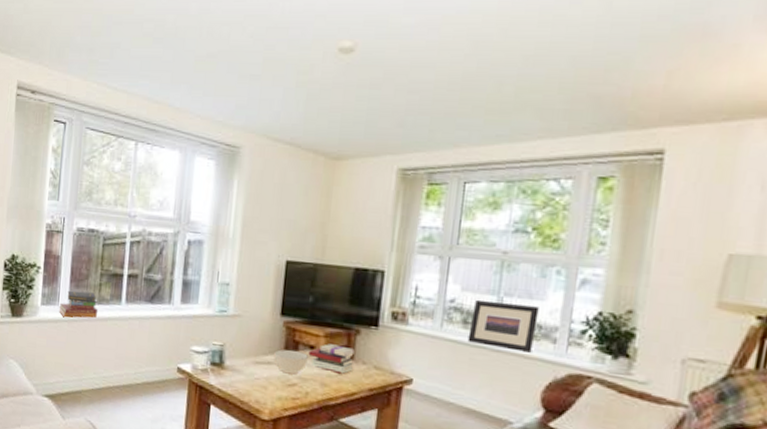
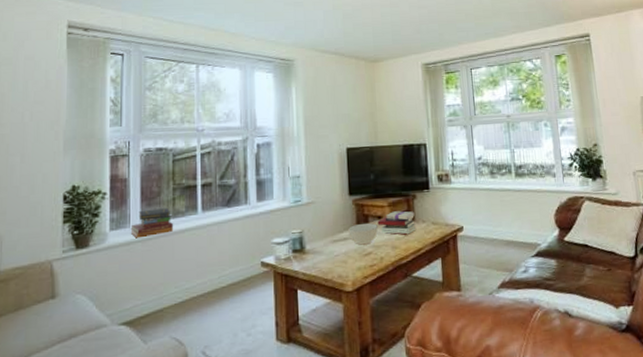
picture frame: present [467,300,539,353] -> none [495,152,541,189]

